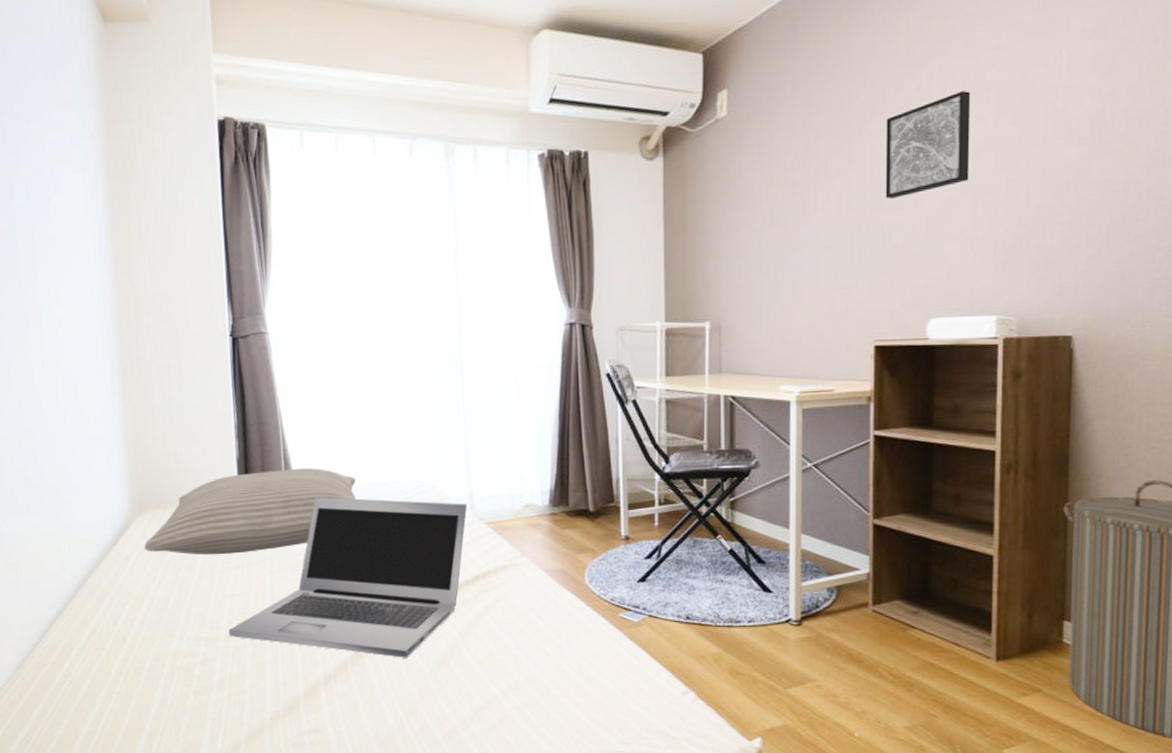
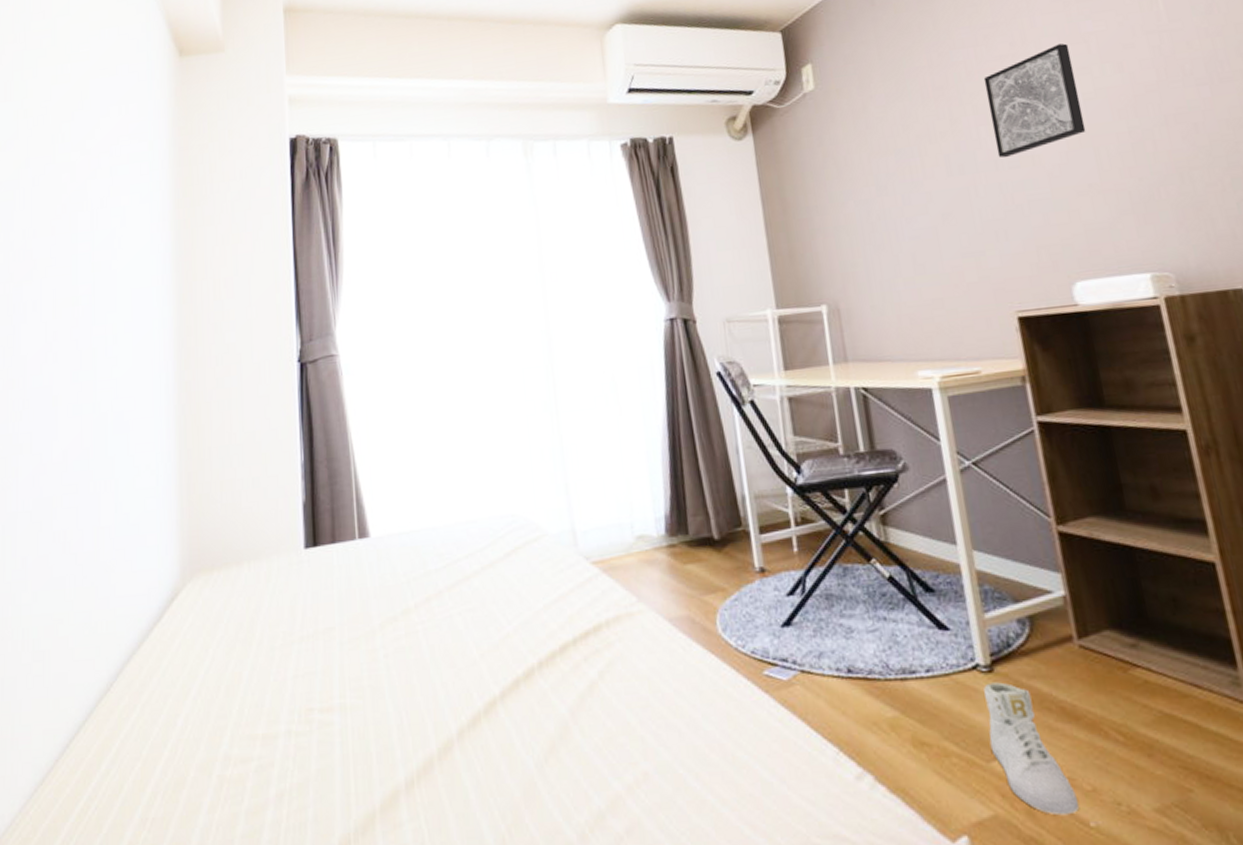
pillow: present [144,468,357,555] -> none [194,508,440,627]
laptop: present [229,496,468,658] -> none [289,539,570,749]
sneaker: none [789,633,848,728] -> present [983,682,1079,816]

